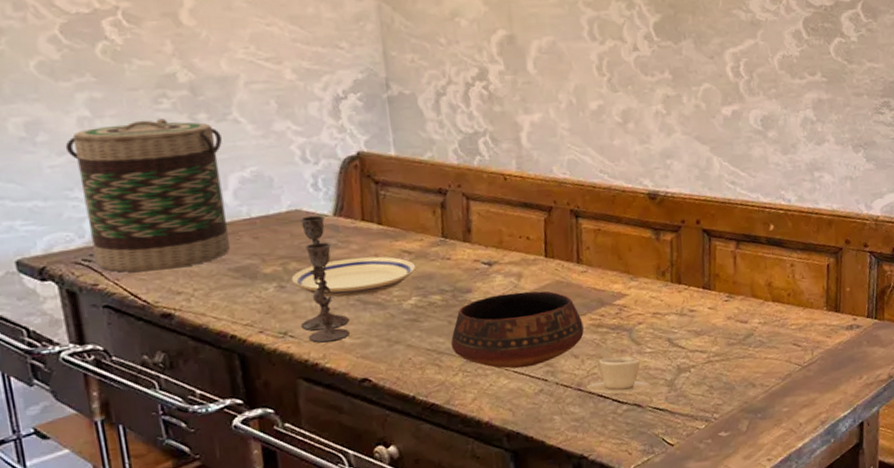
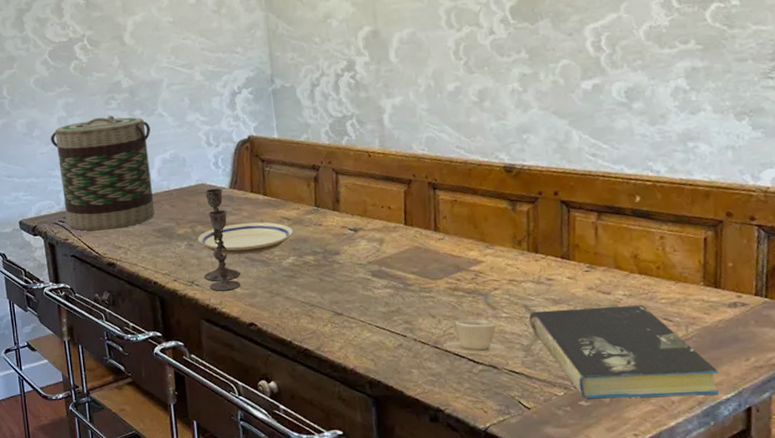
bowl: present [450,291,584,369] -> none [321,255,441,324]
book: none [673,332,839,429] -> present [529,305,720,399]

